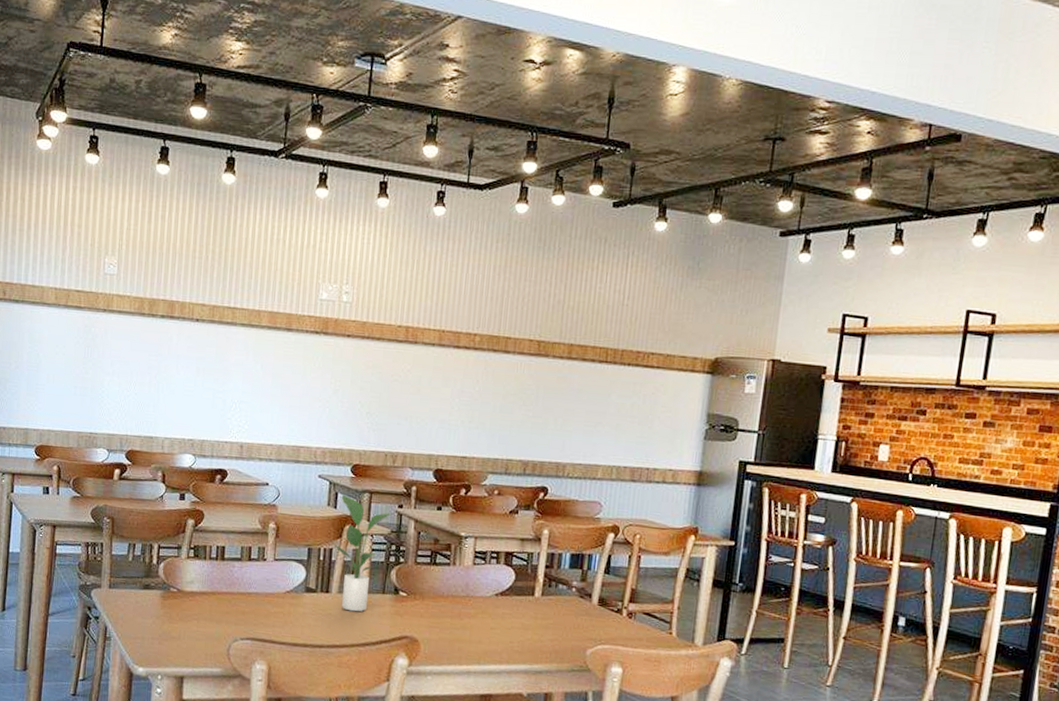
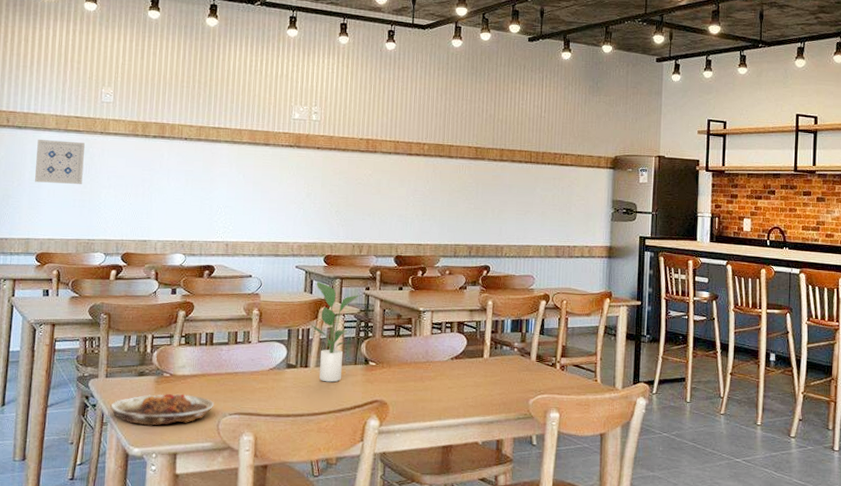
wall art: none [32,315,86,369] -> present [34,139,85,184]
plate: none [114,610,225,645] -> present [110,393,215,426]

